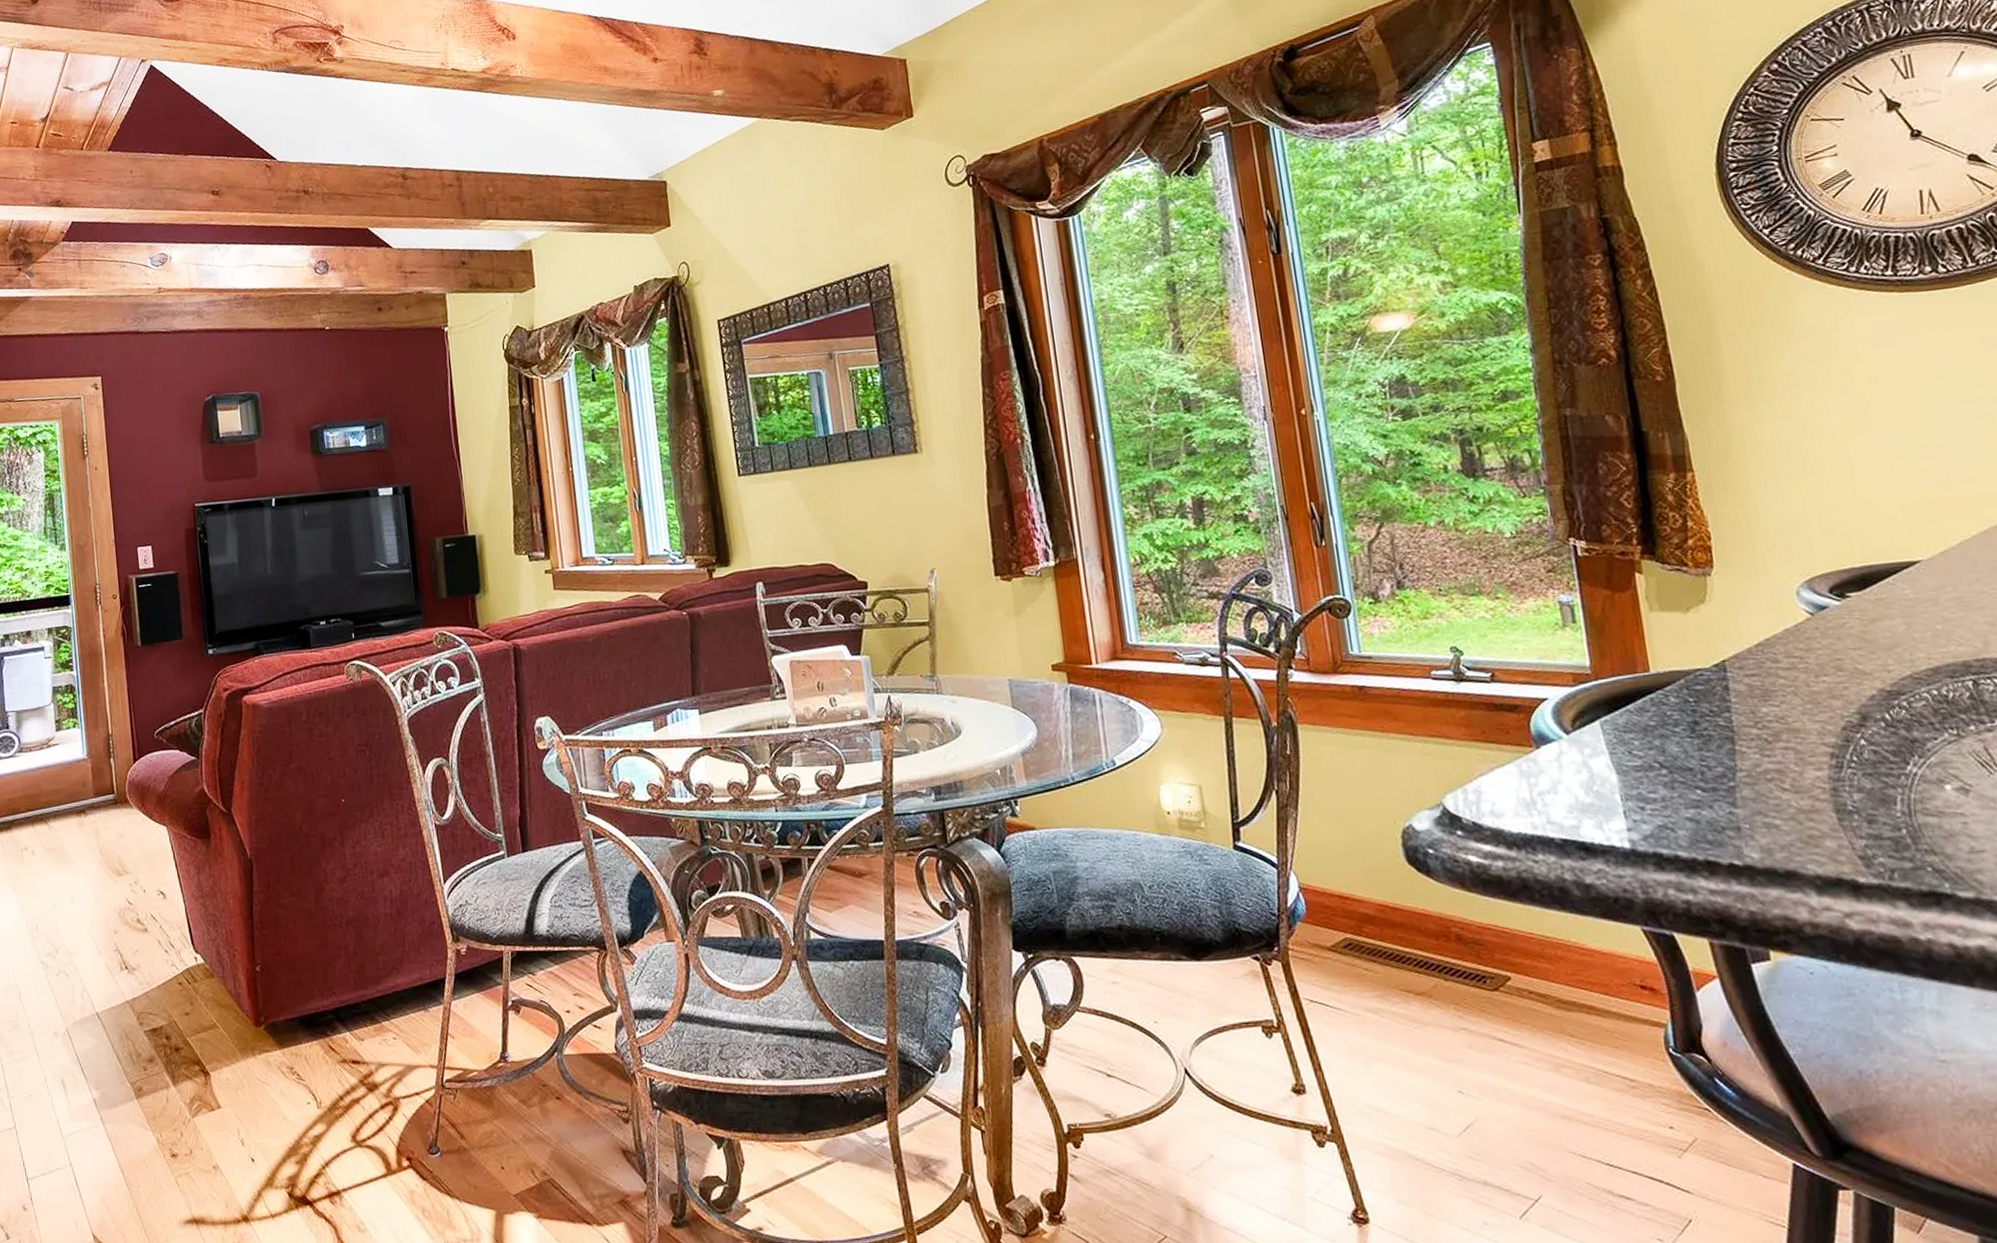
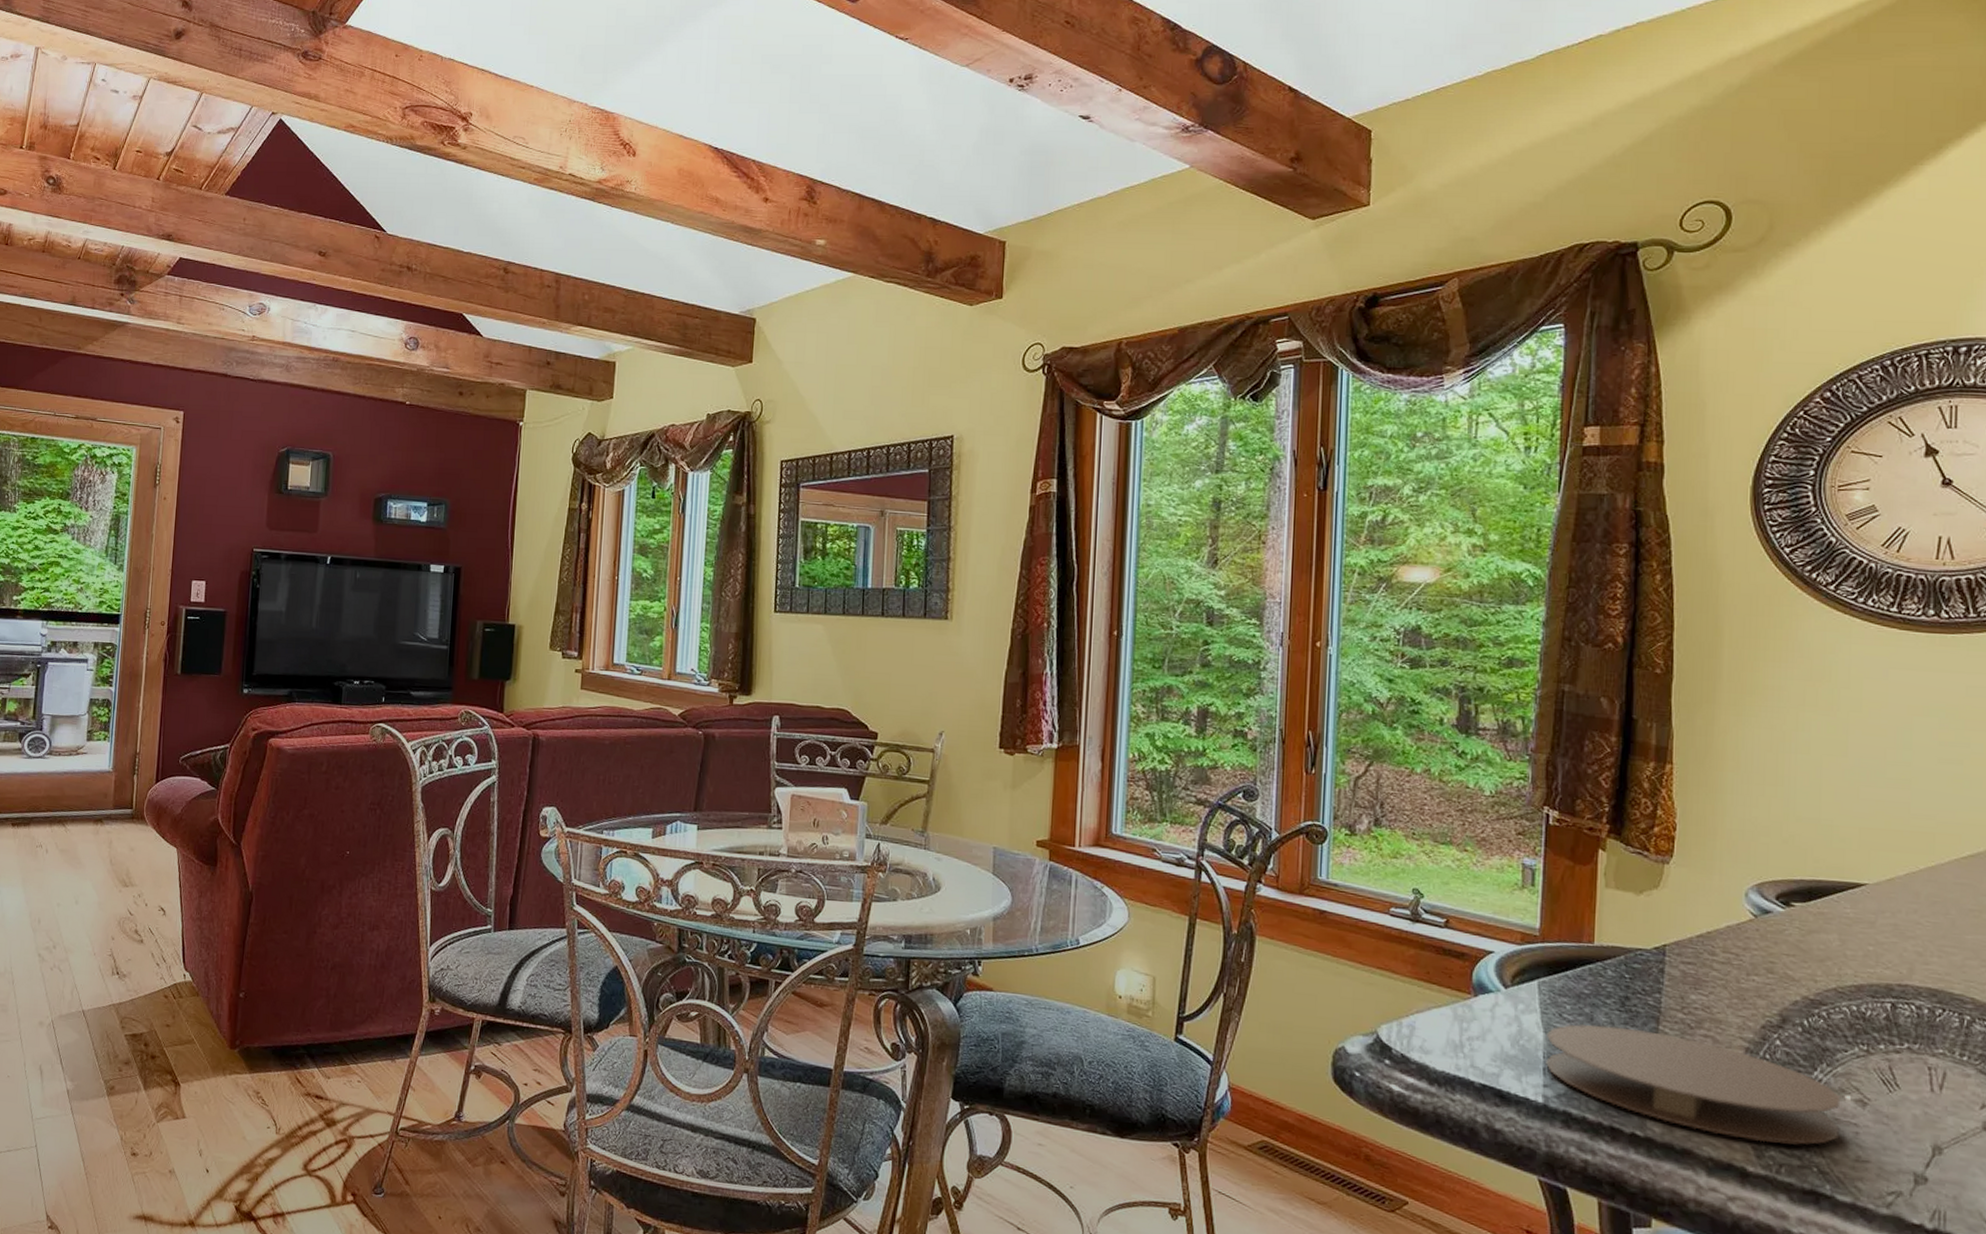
coaster: none [1620,752,1948,850] -> present [1546,1024,1841,1145]

